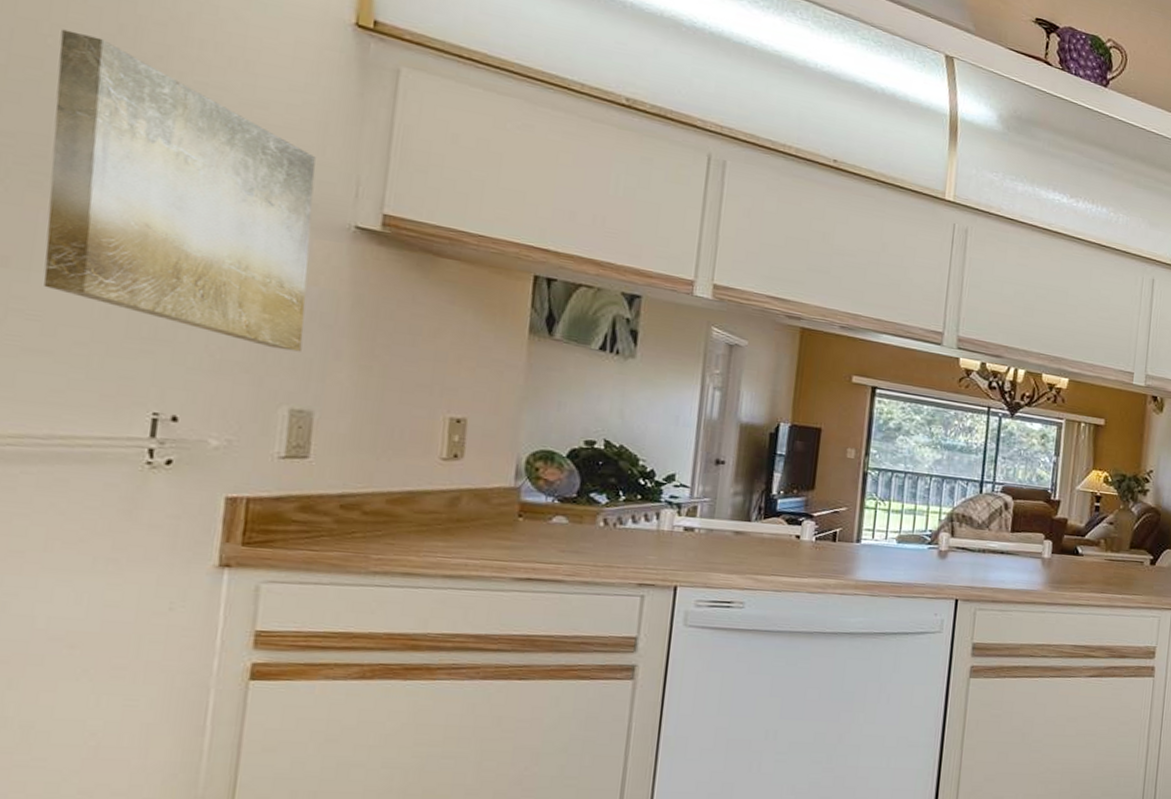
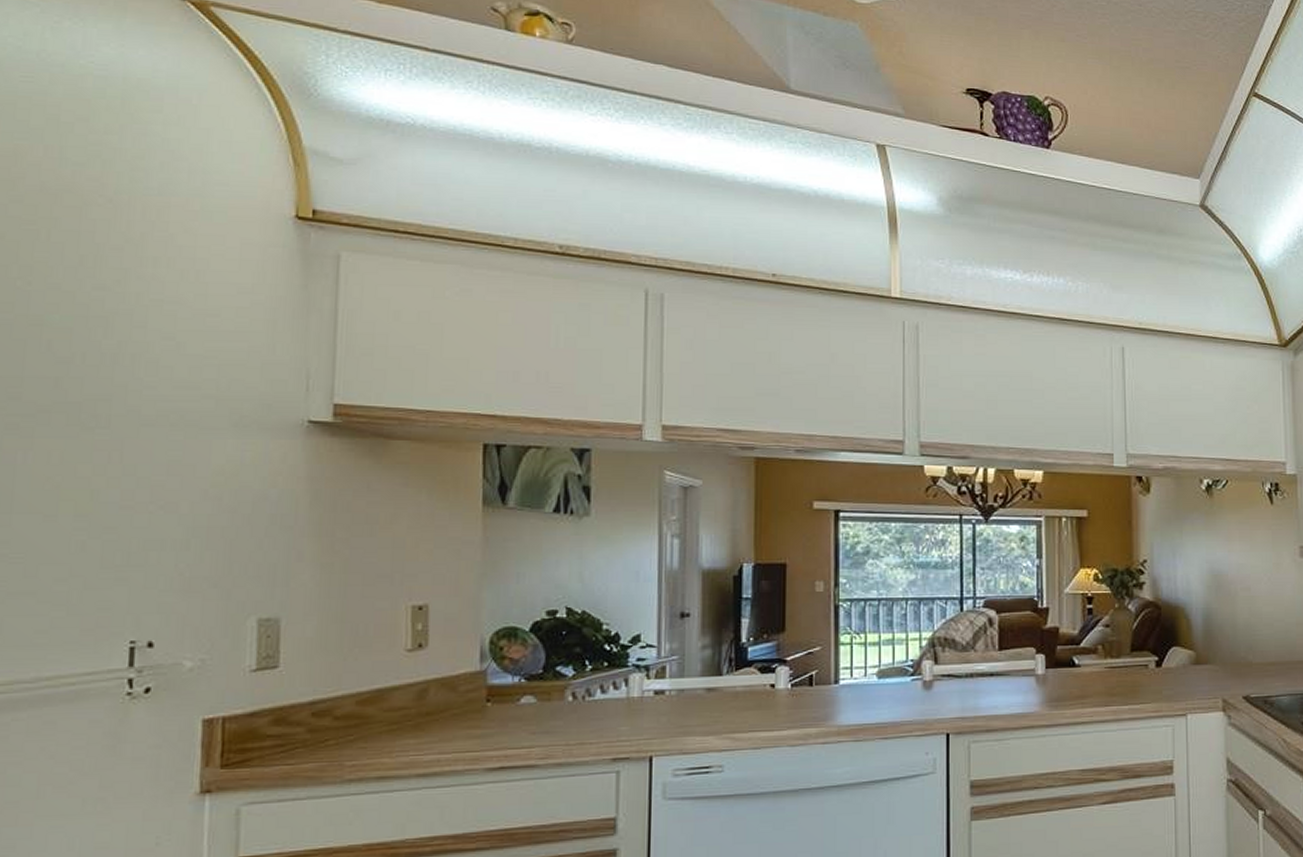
wall art: present [43,29,316,352] -> none [23,270,267,559]

